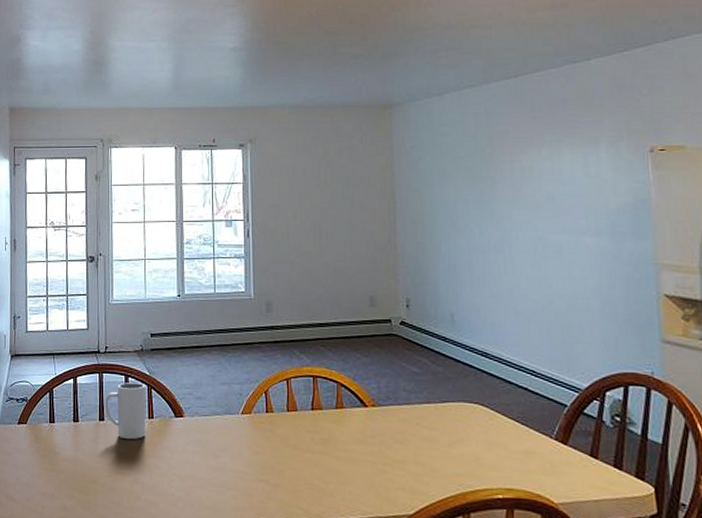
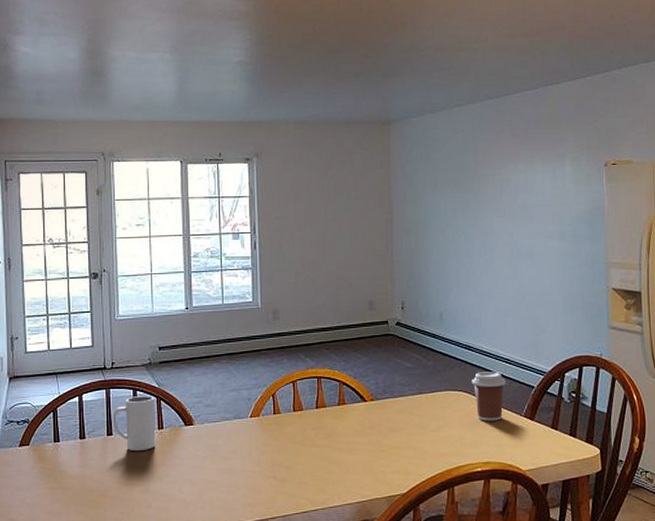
coffee cup: none [490,383,531,442] -> present [472,371,506,421]

